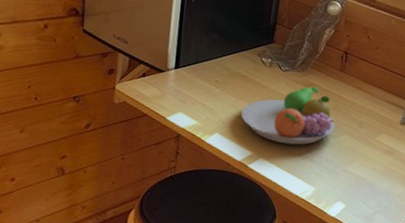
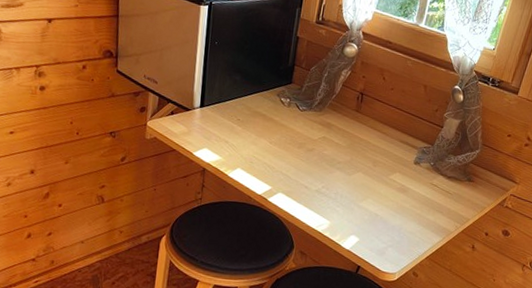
fruit bowl: present [240,86,335,145] -> none [261,125,350,181]

